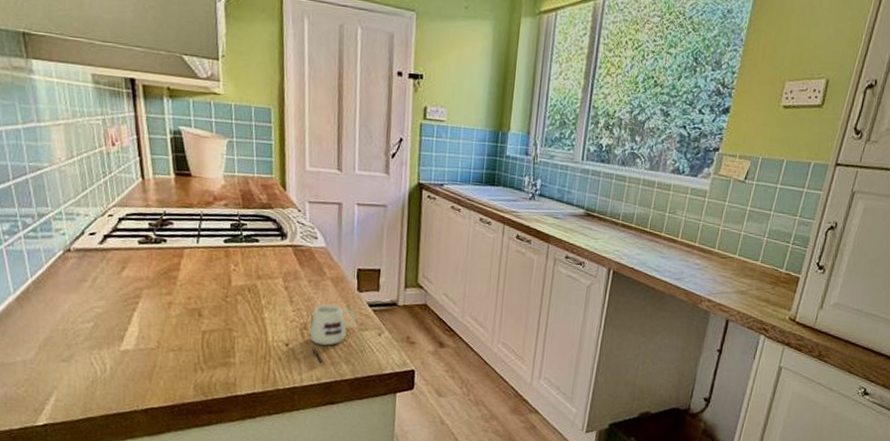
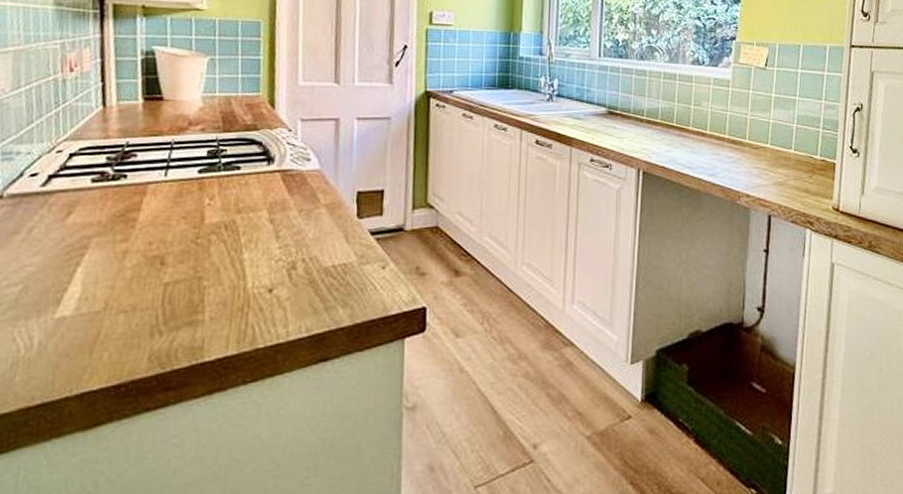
mug: present [309,304,356,363] -> none [298,235,355,310]

